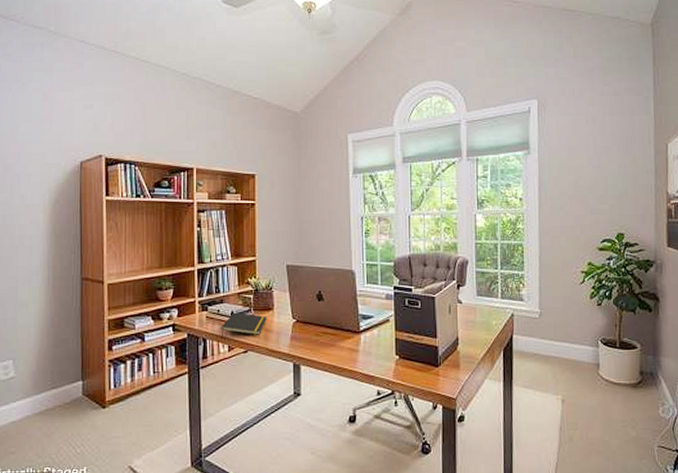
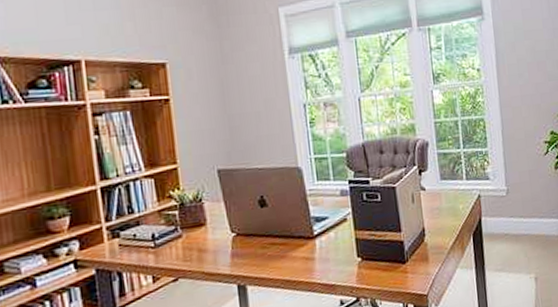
notepad: present [220,312,267,337] -> none [139,233,199,267]

